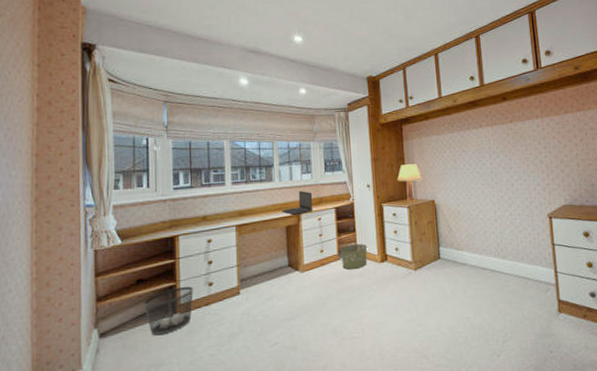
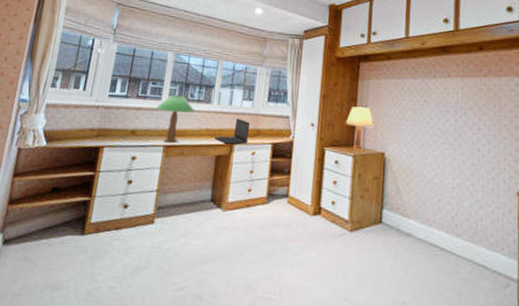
waste bin: present [143,286,193,336] -> none [53,203,107,254]
table lamp: none [220,178,259,223] -> present [154,94,195,144]
basket: present [340,244,368,270] -> none [269,188,301,218]

